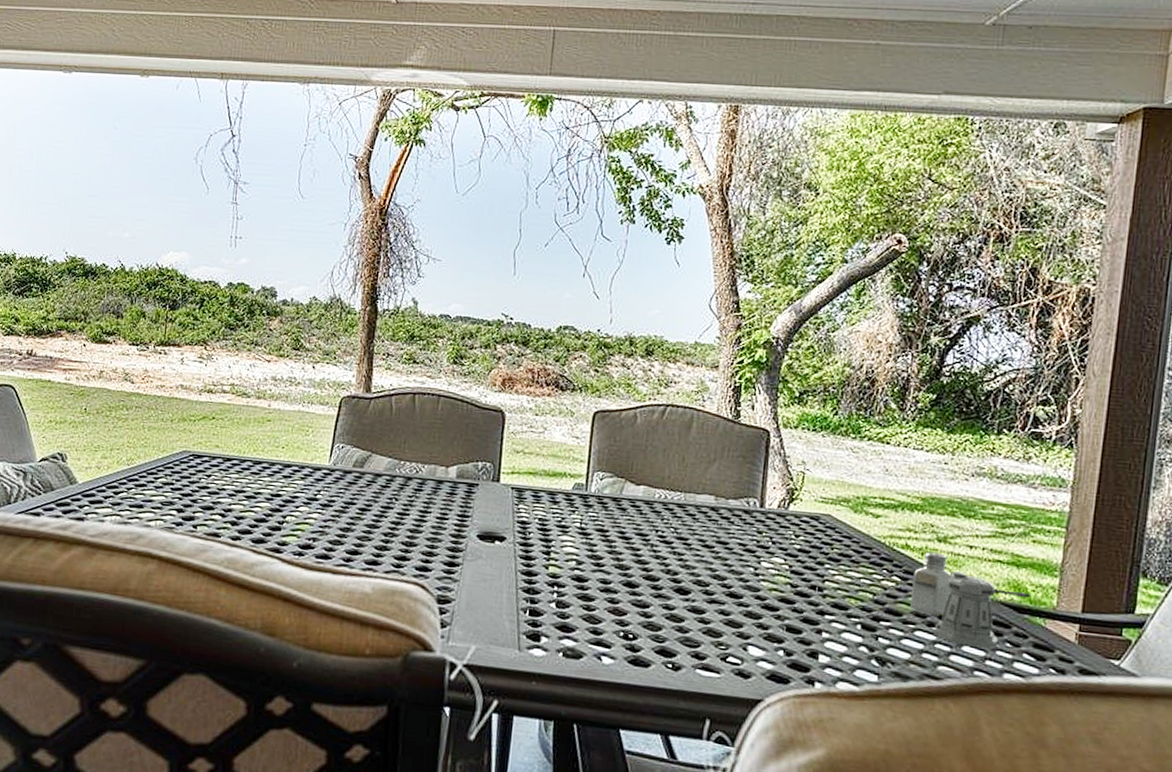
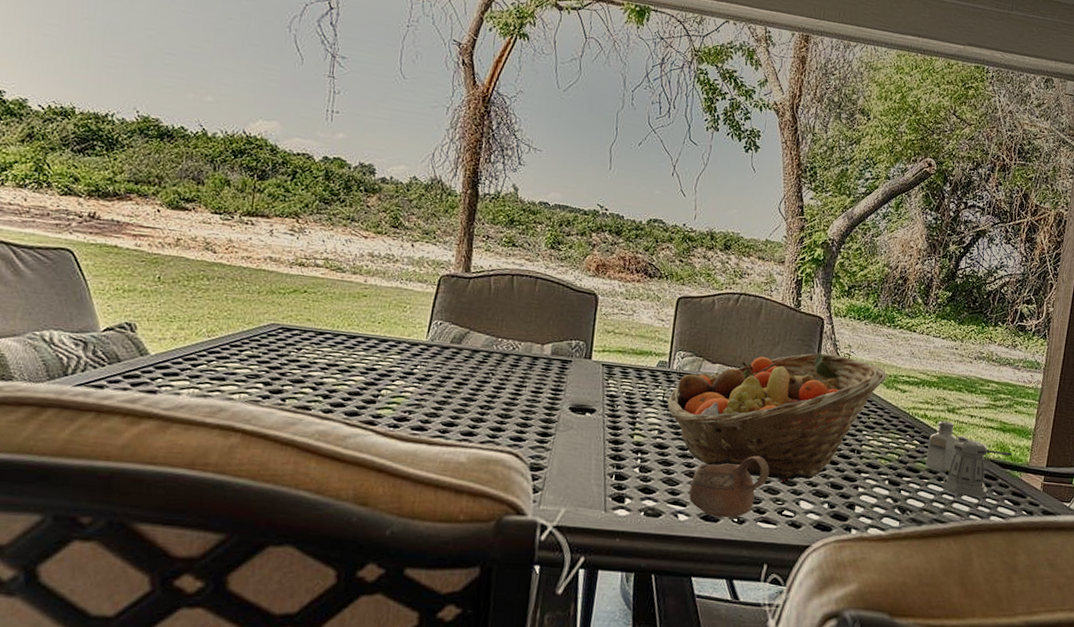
fruit basket: none [585,471,854,622] -> present [667,352,887,481]
cup: none [613,591,709,663] -> present [688,455,770,518]

